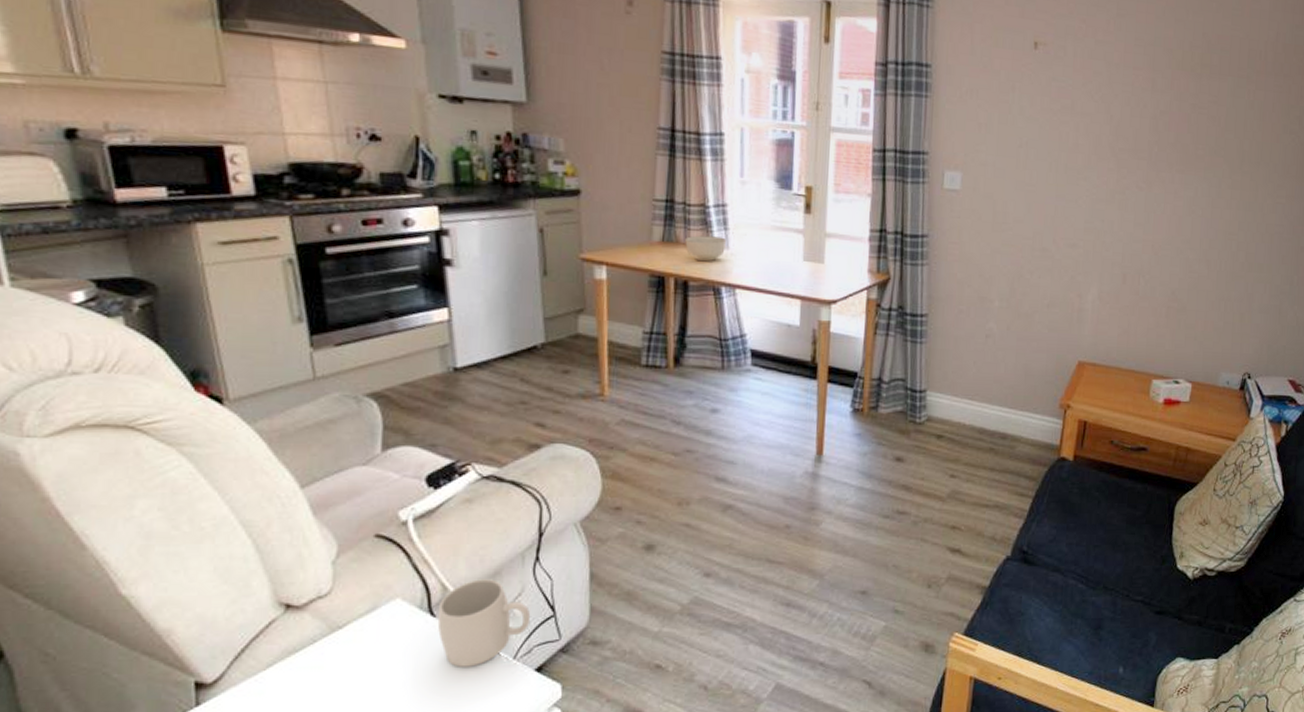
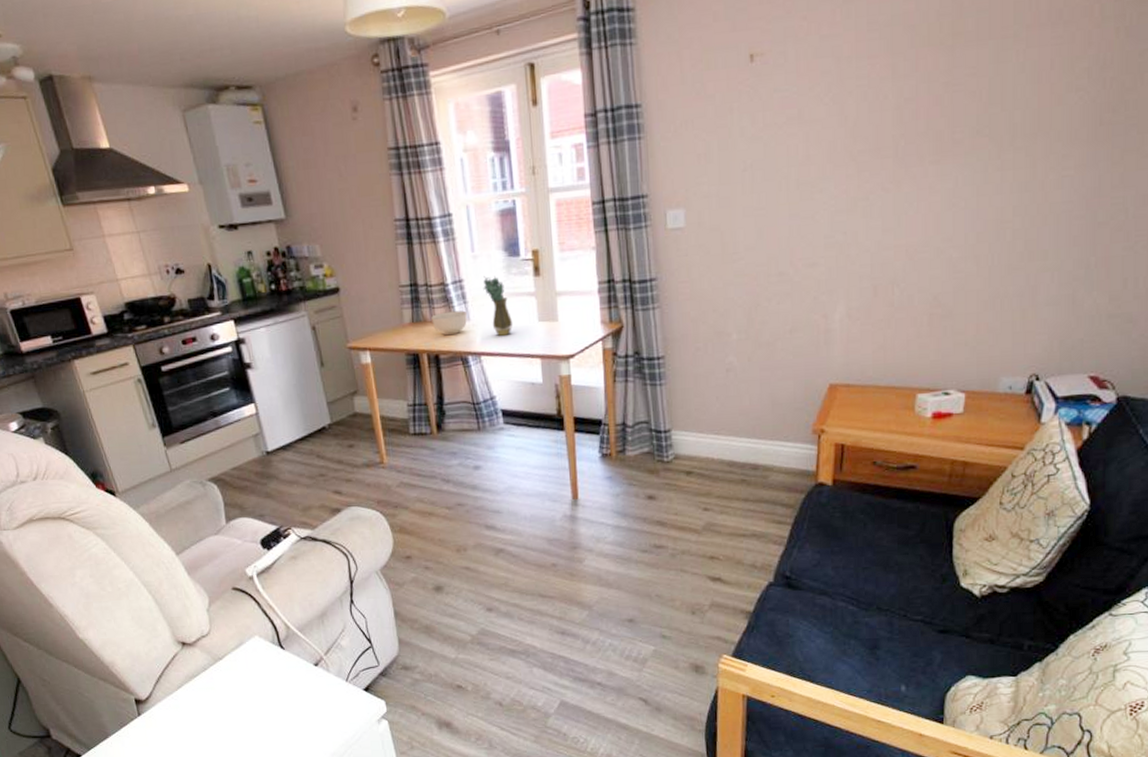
mug: present [437,579,531,667] -> none [286,619,354,688]
vase: none [748,205,776,271] -> present [483,275,513,336]

